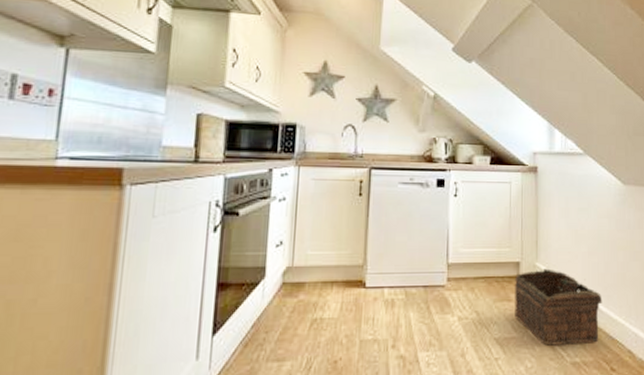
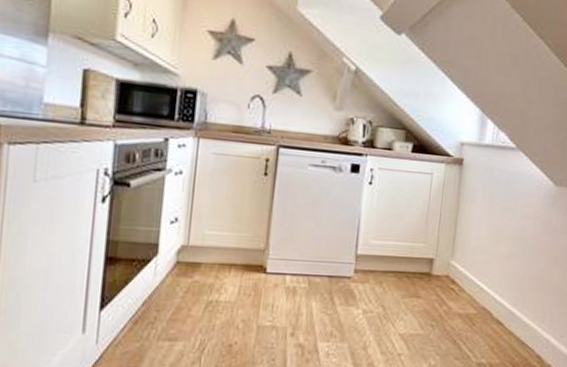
basket: present [515,268,603,346] -> none [422,267,517,346]

